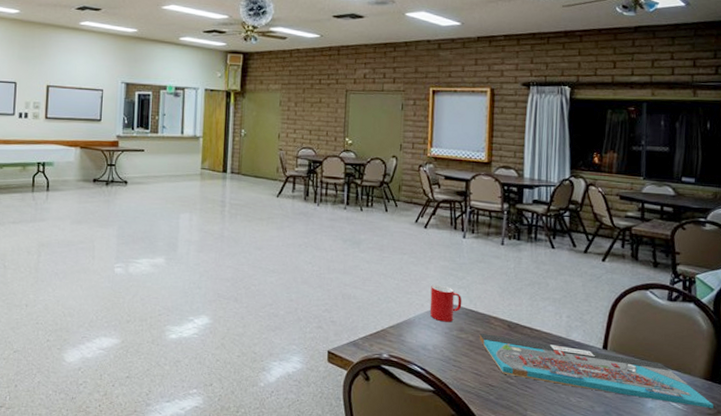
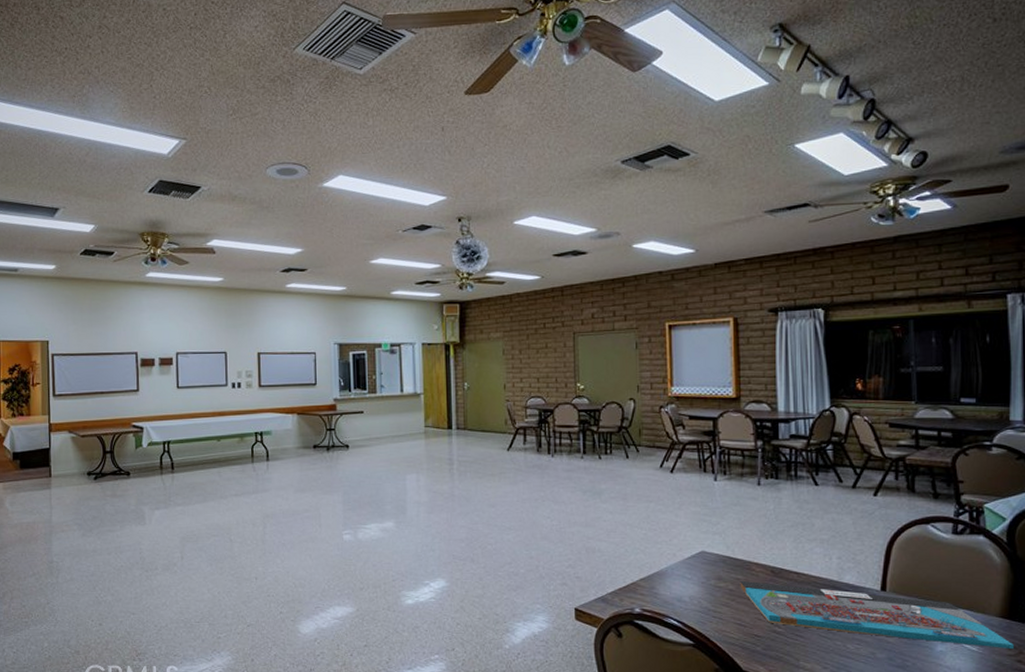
cup: present [429,285,462,322] -> none [682,532,718,571]

